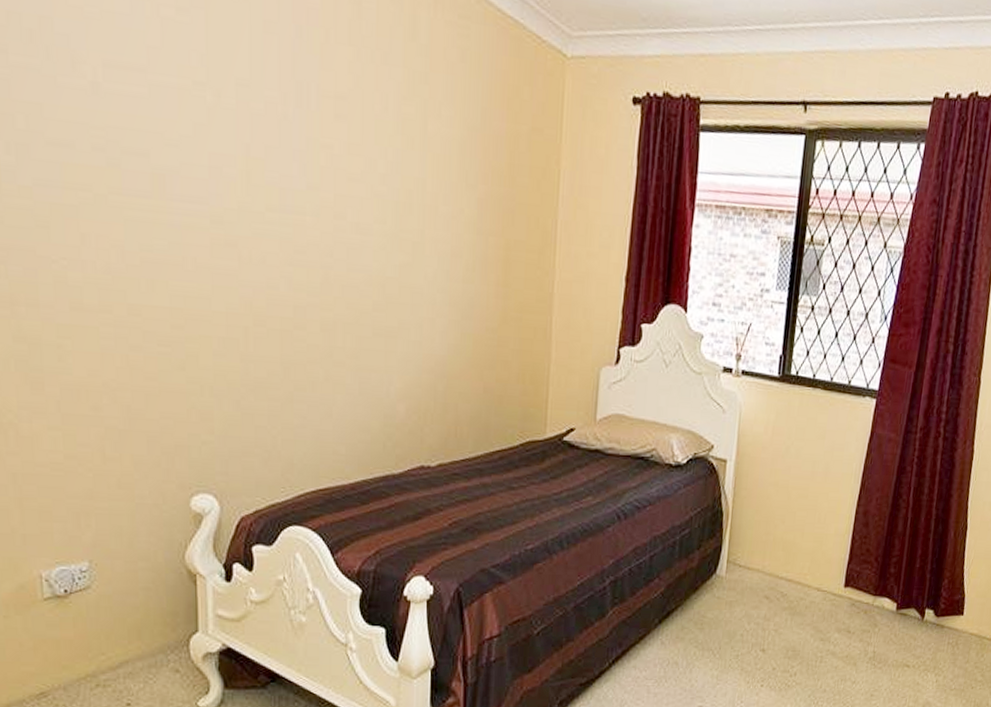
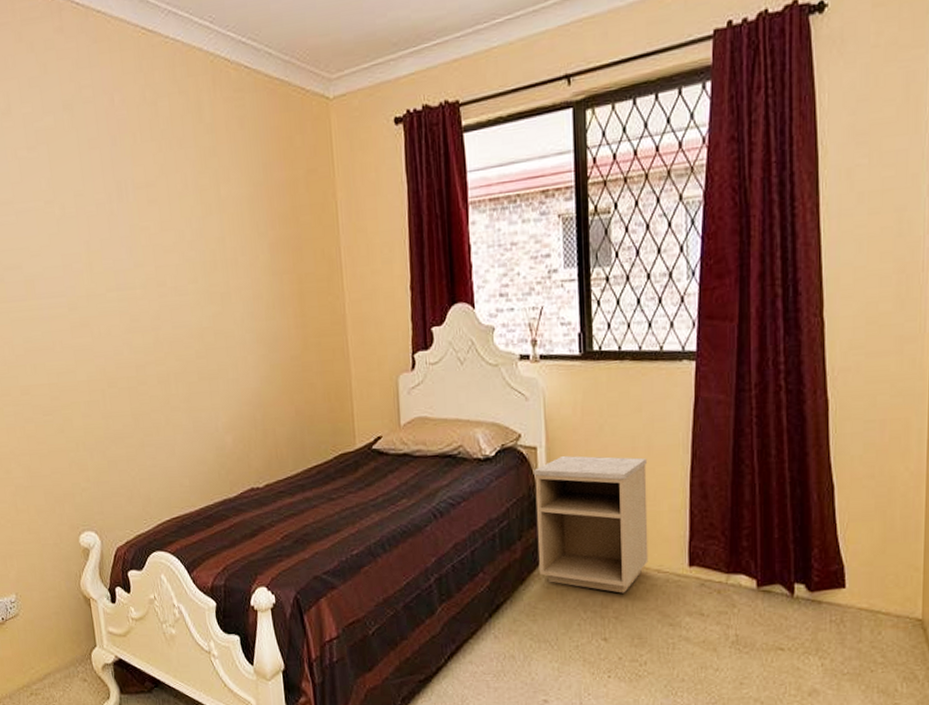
nightstand: none [712,472,824,608] -> present [533,456,649,593]

